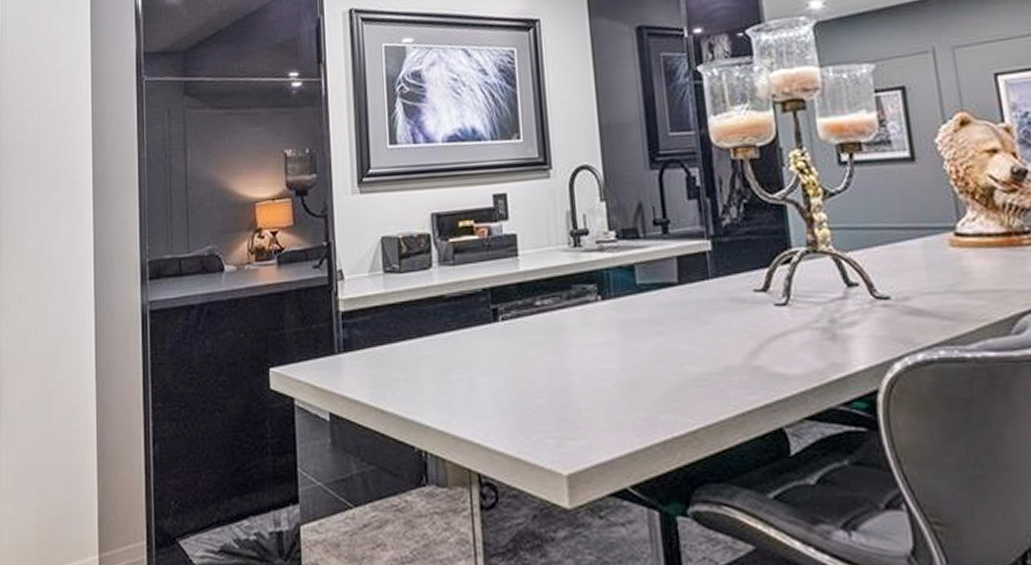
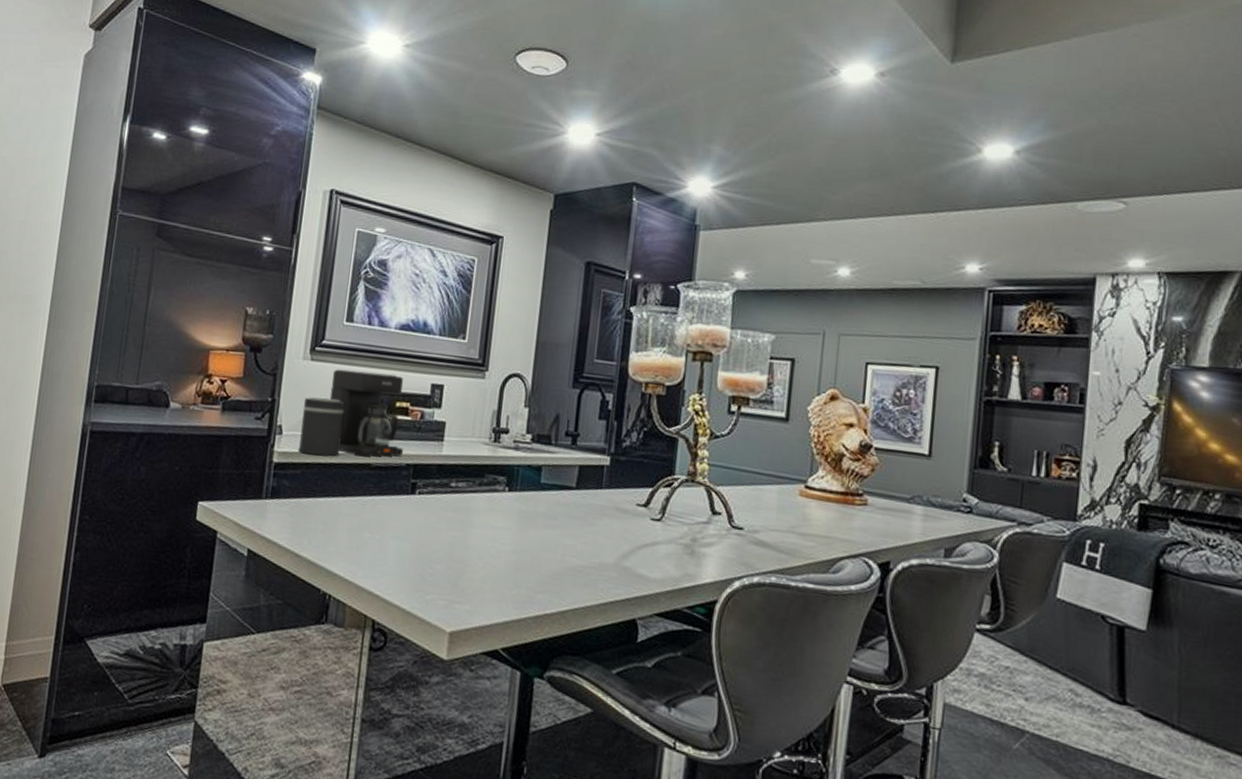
cylinder: none [360,231,407,297] -> present [299,397,345,457]
coffee maker: none [385,192,477,289] -> present [329,369,404,457]

